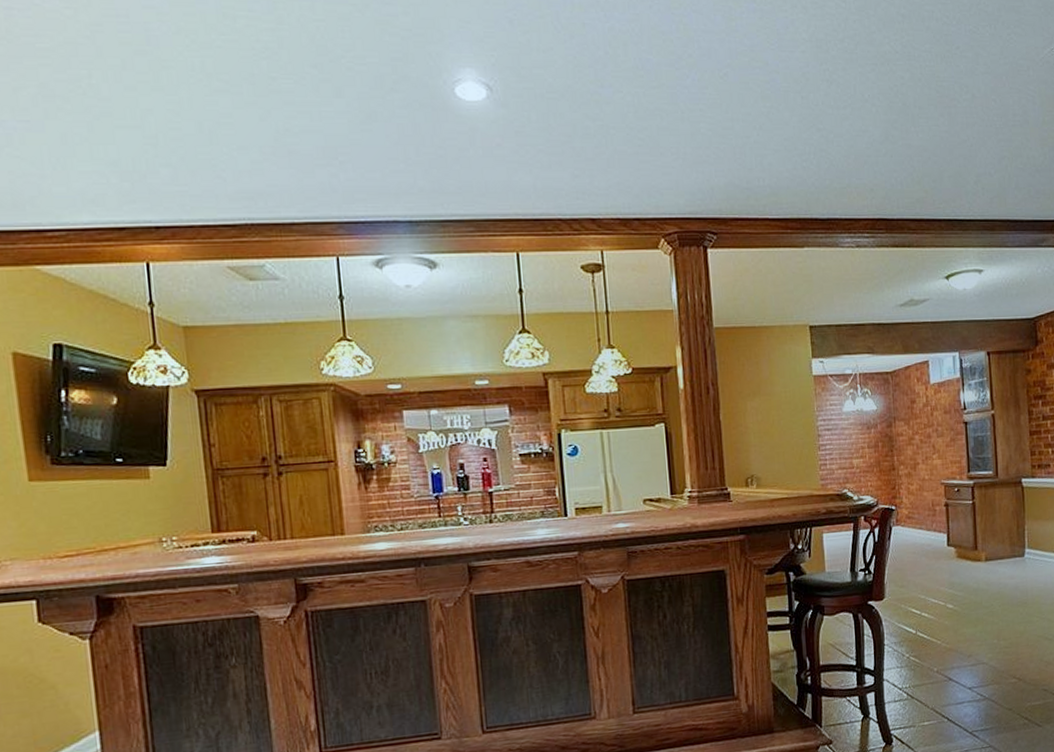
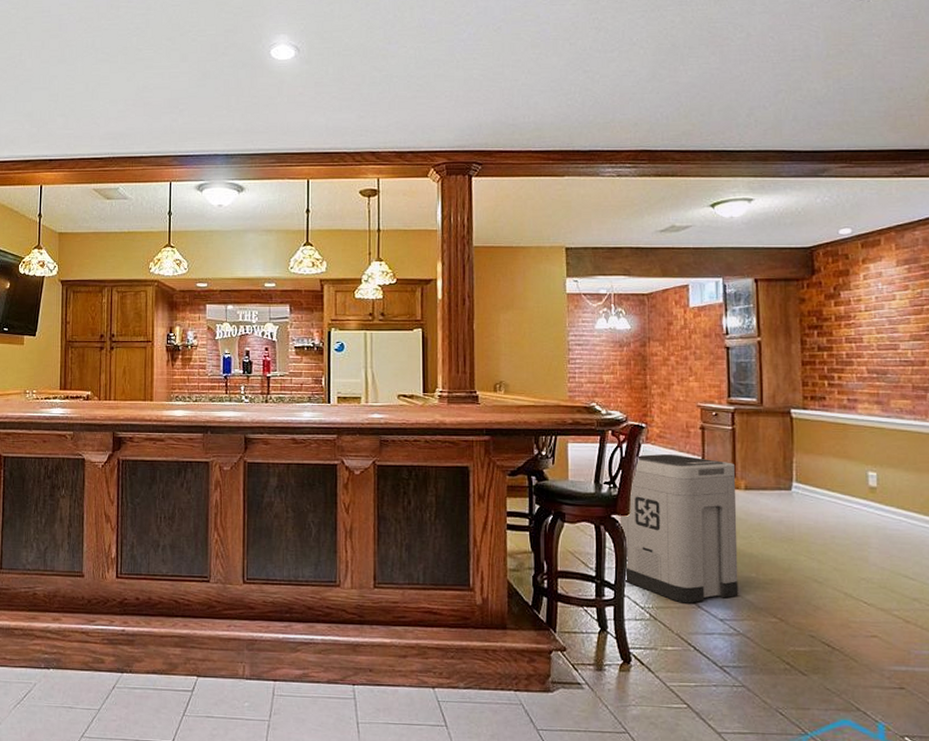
trash can: none [875,534,983,679] -> present [620,454,739,604]

